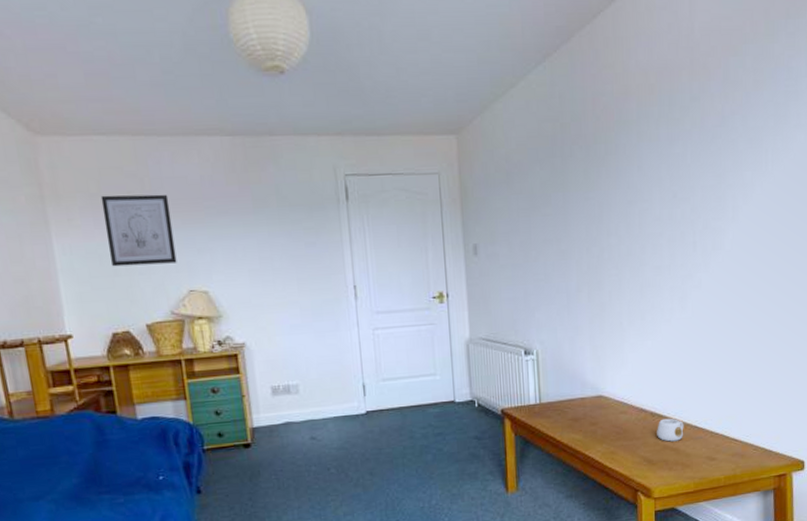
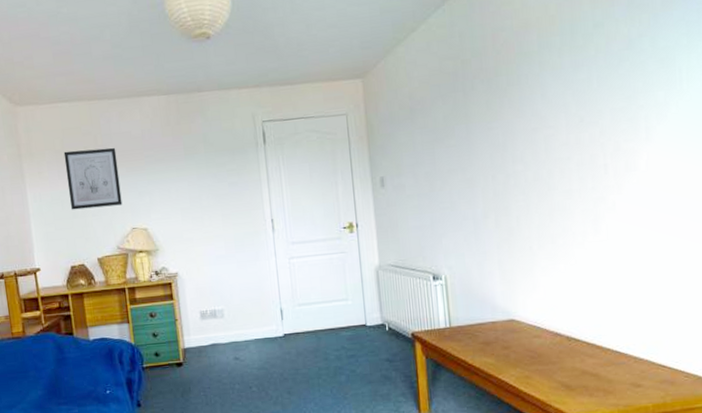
mug: present [657,418,684,442] -> none [574,342,604,367]

